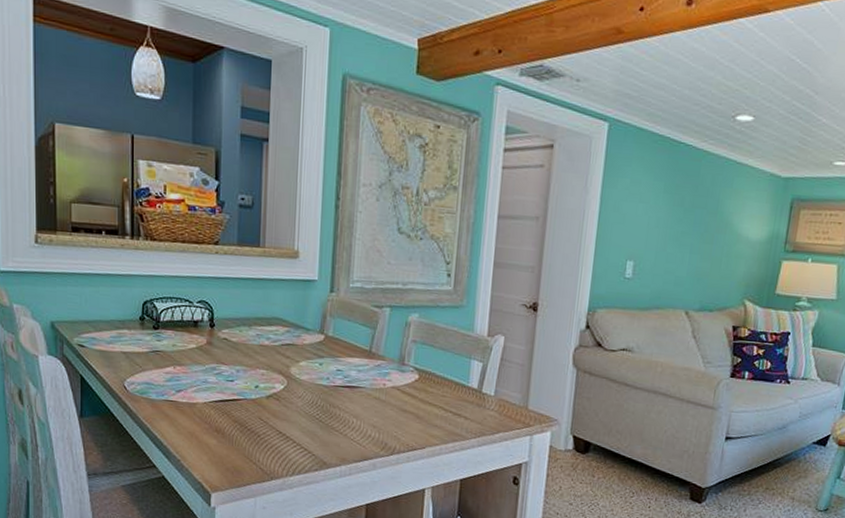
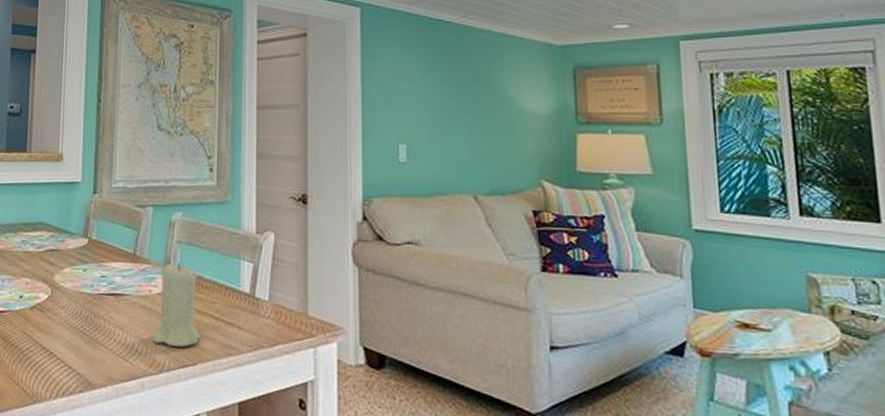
candle: none [385,360,430,434] -> present [153,262,201,347]

